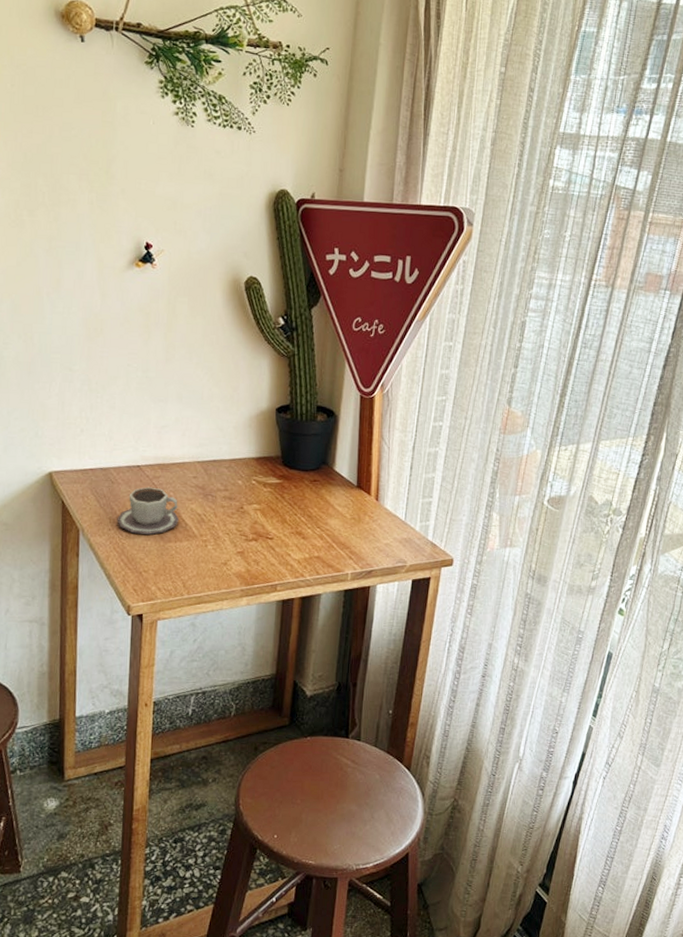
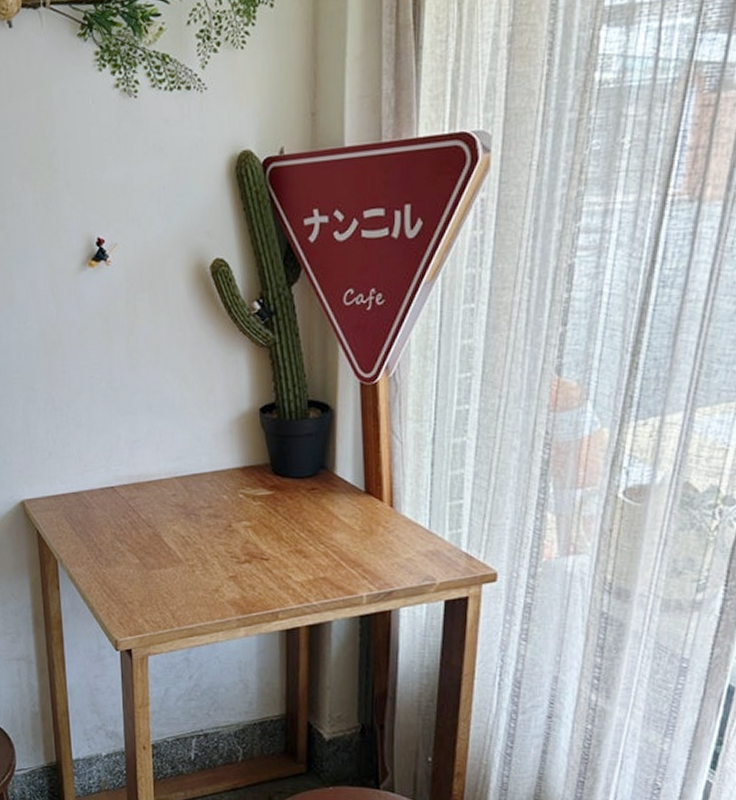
cup: present [117,487,179,535] -> none [95,509,161,562]

